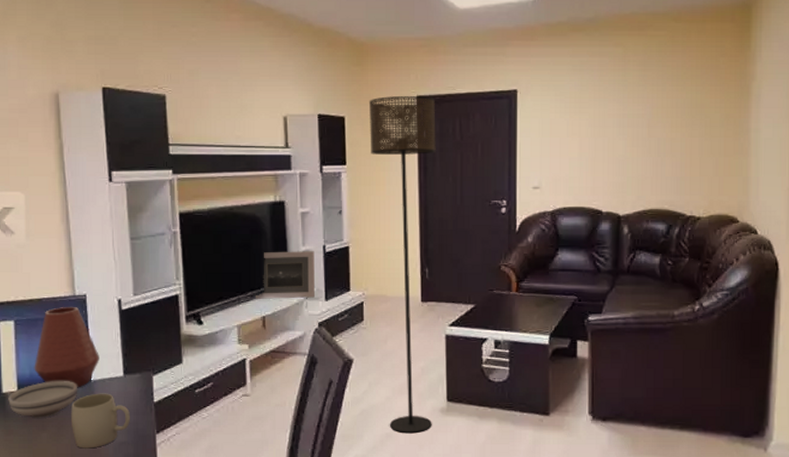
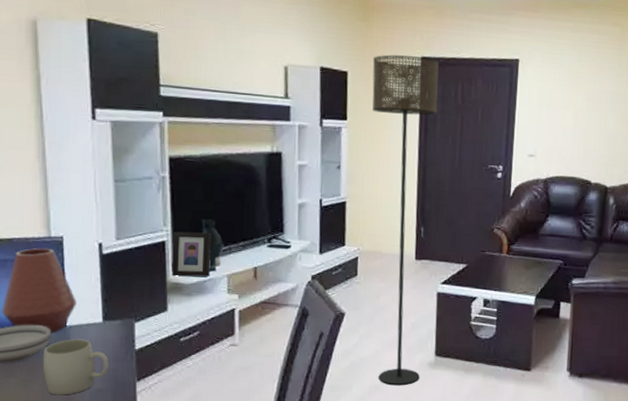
picture frame: none [185,285,221,329] -> present [172,231,211,277]
vase: none [210,271,233,323] -> present [200,219,224,272]
picture frame: present [256,251,315,299] -> none [248,202,311,251]

